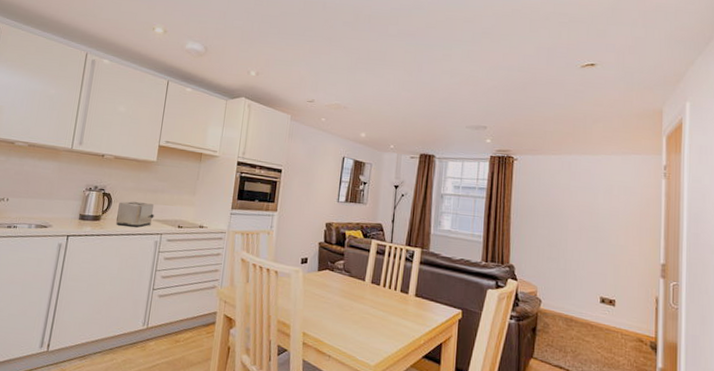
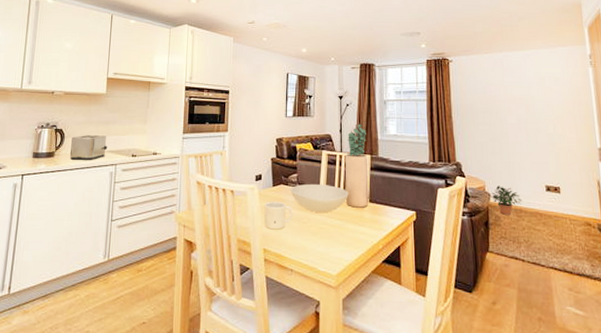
mug: none [306,285,336,315] -> present [264,201,292,230]
bowl: none [335,271,395,303] -> present [290,183,349,213]
vase: none [391,214,420,302] -> present [344,122,369,208]
potted plant: none [542,292,574,324] -> present [491,186,522,216]

